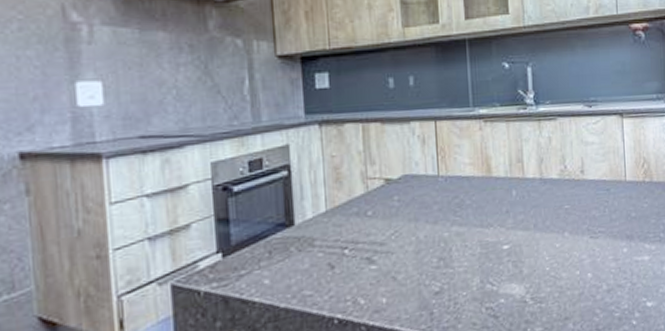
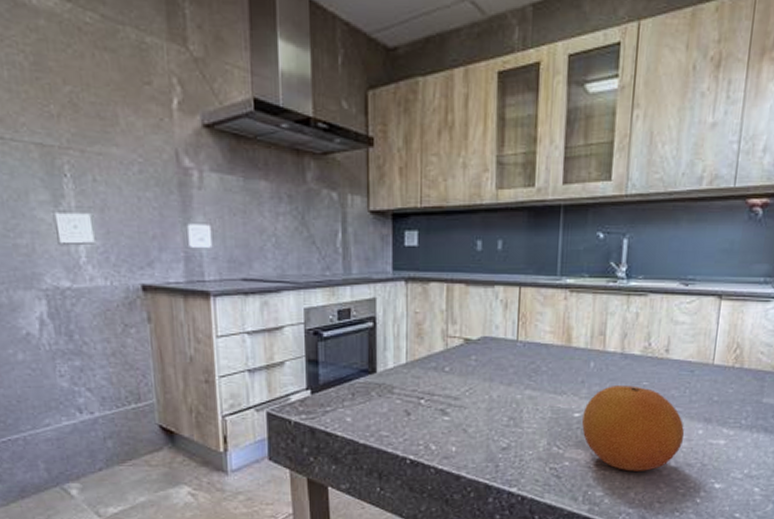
fruit: none [512,210,611,301] -> present [582,386,685,471]

